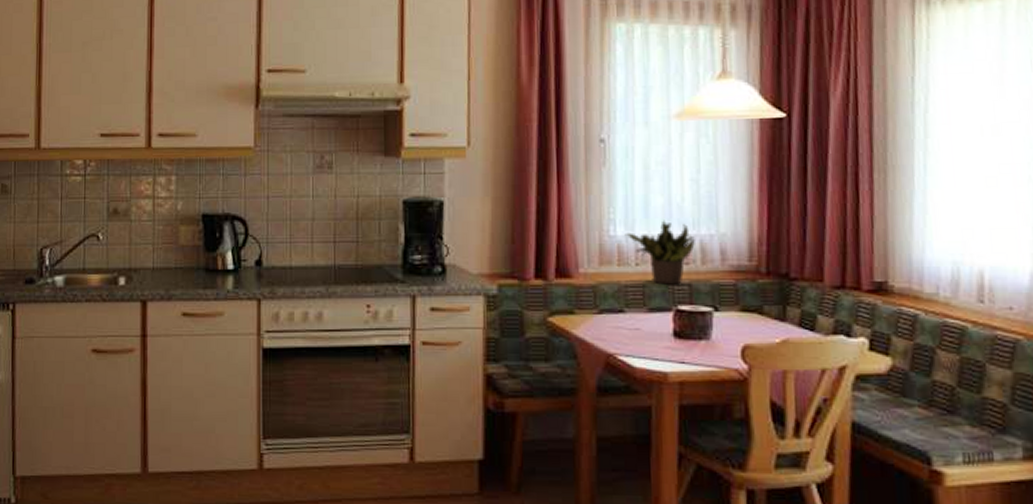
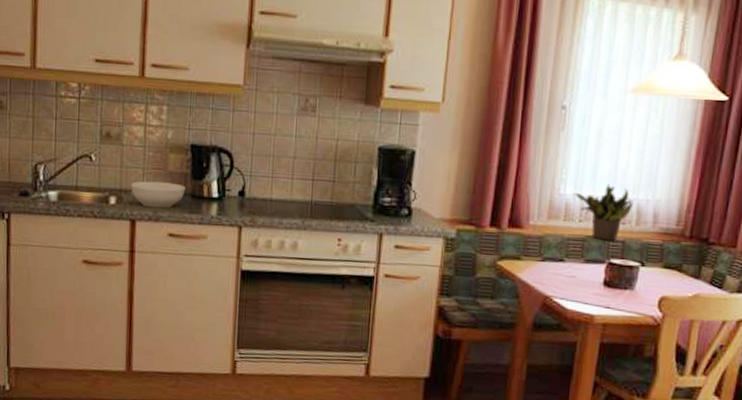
bowl: none [139,257,199,286] -> present [130,181,186,209]

